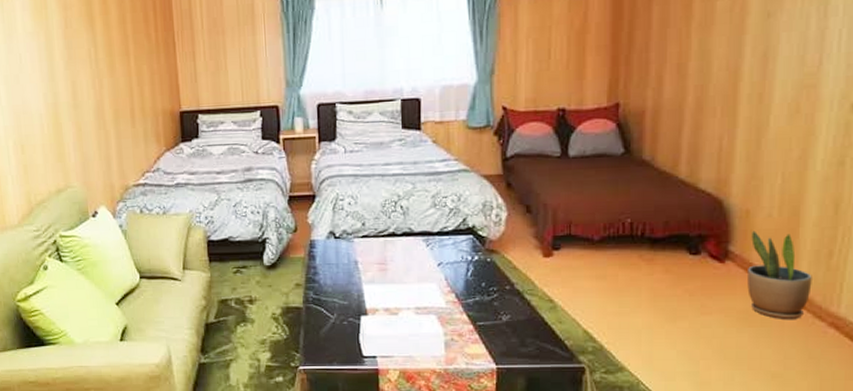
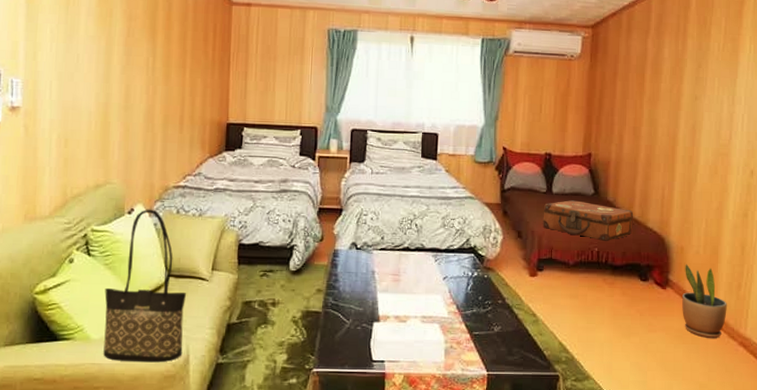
tote bag: none [81,210,164,364] -> present [103,209,186,363]
suitcase: none [557,163,678,211] -> present [543,200,633,242]

